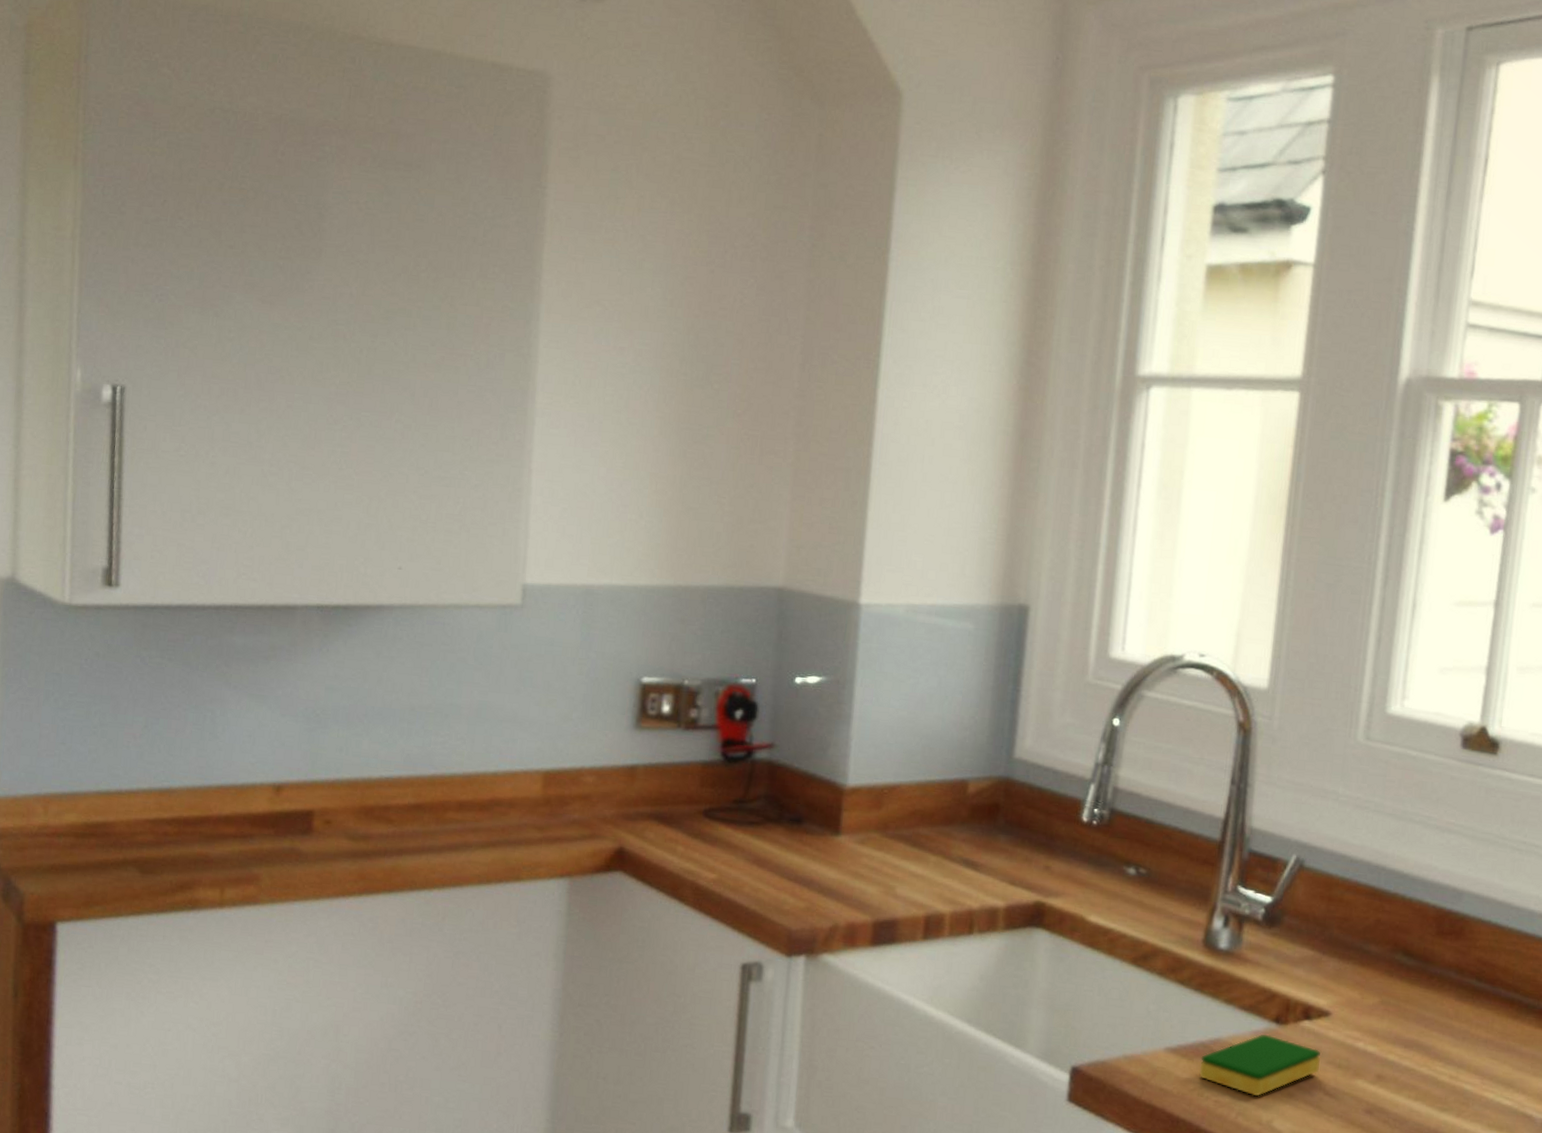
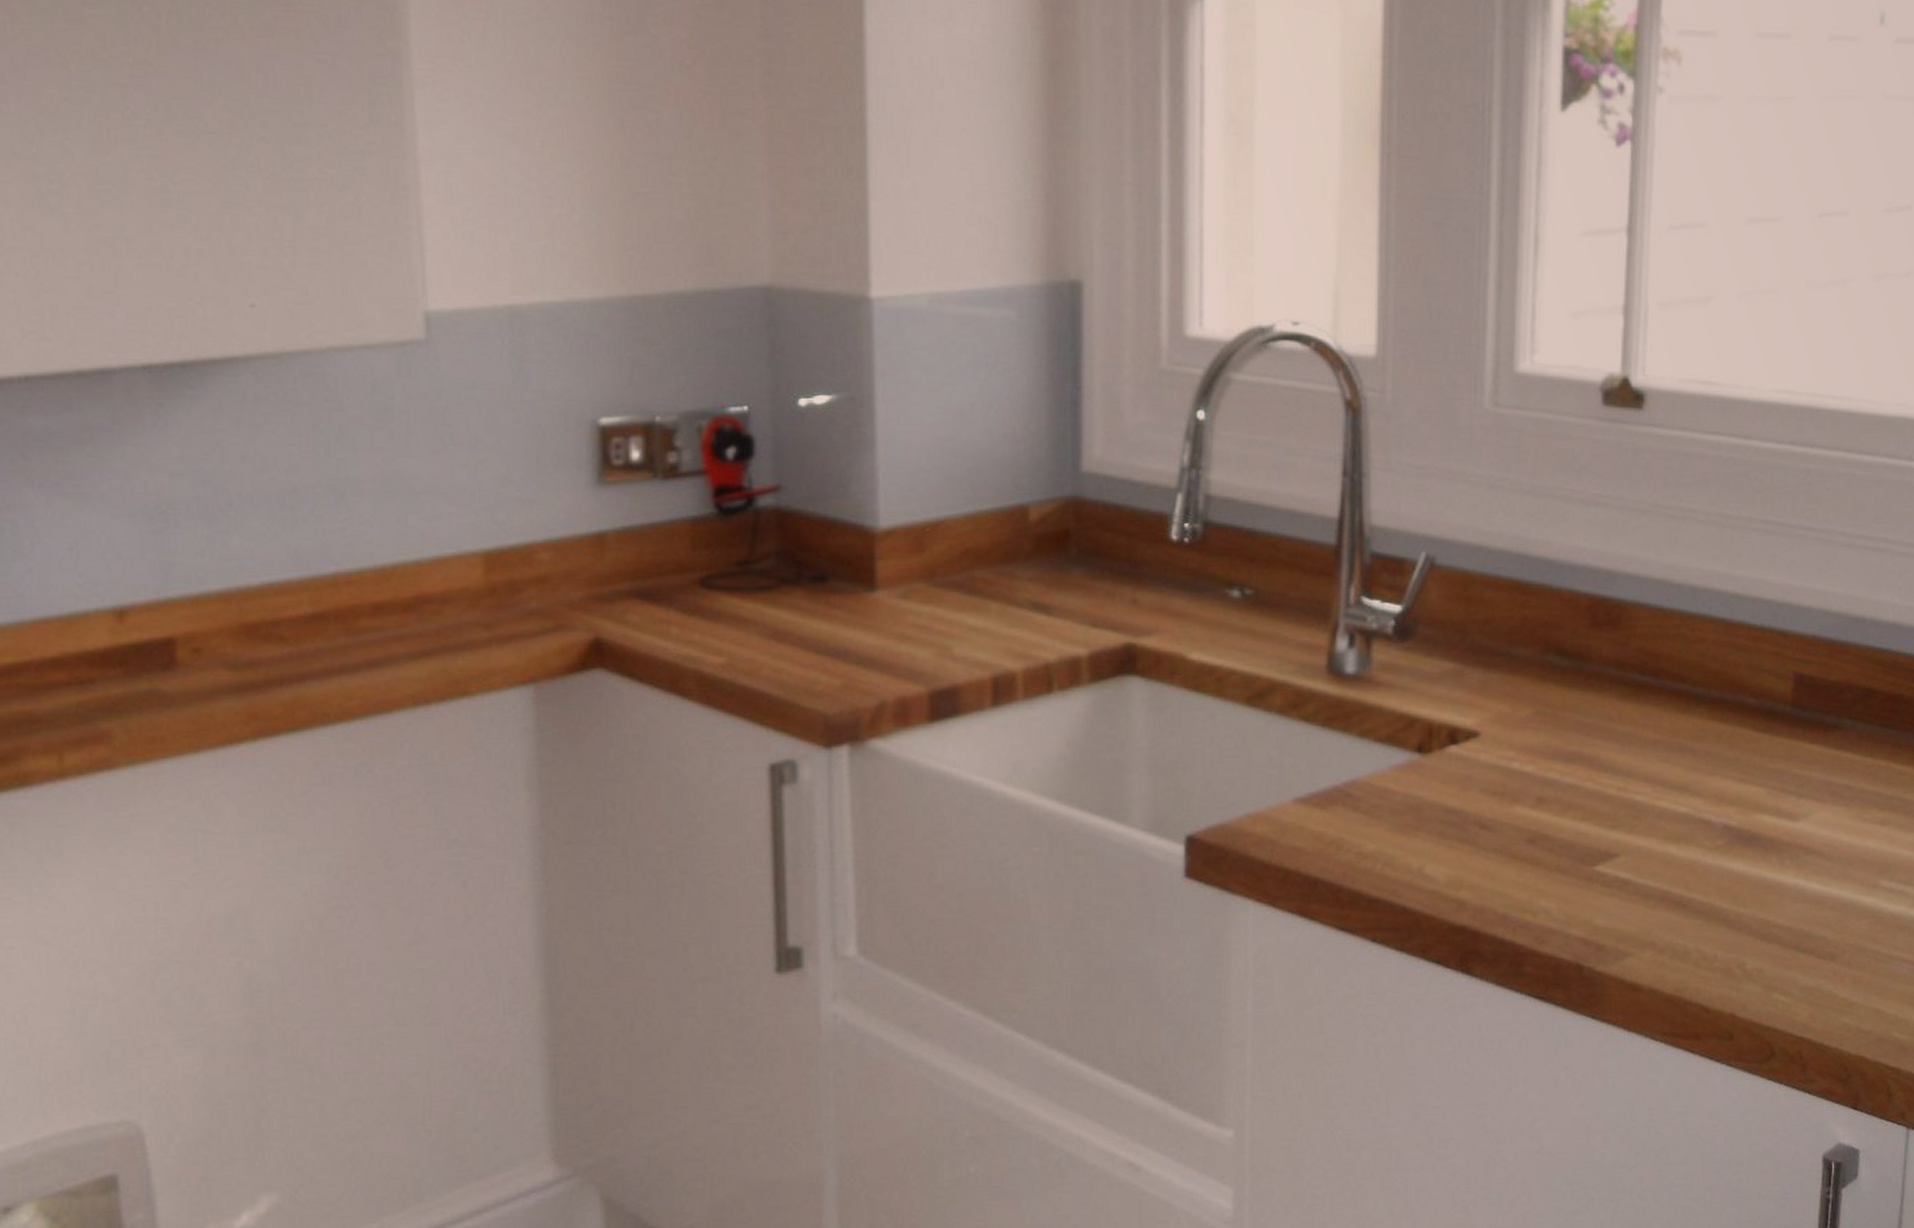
dish sponge: present [1199,1034,1321,1097] -> none [1336,767,1473,842]

